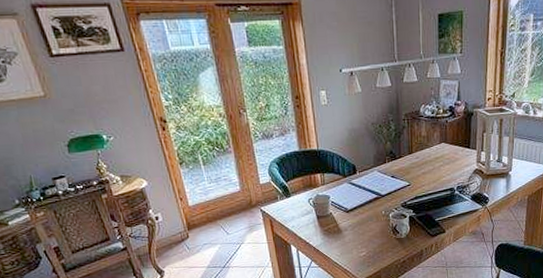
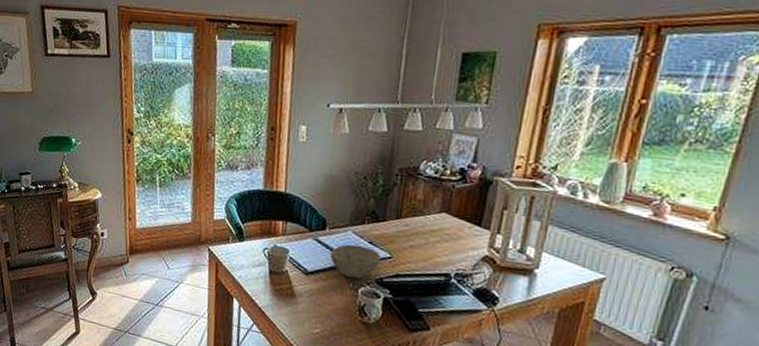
bowl: none [363,180,402,207] -> present [330,244,381,279]

